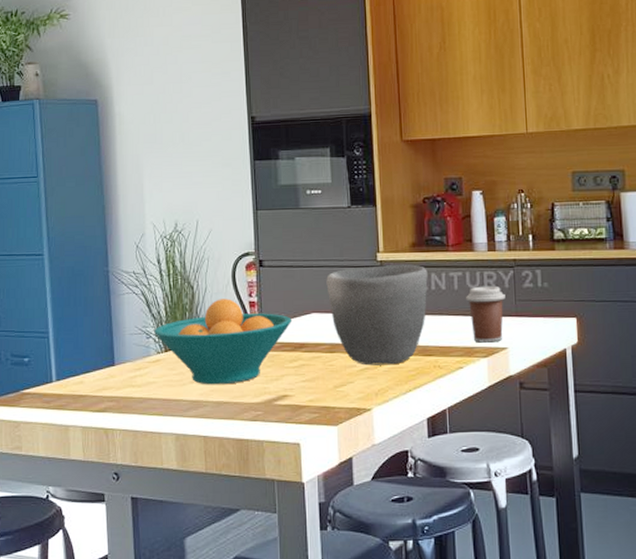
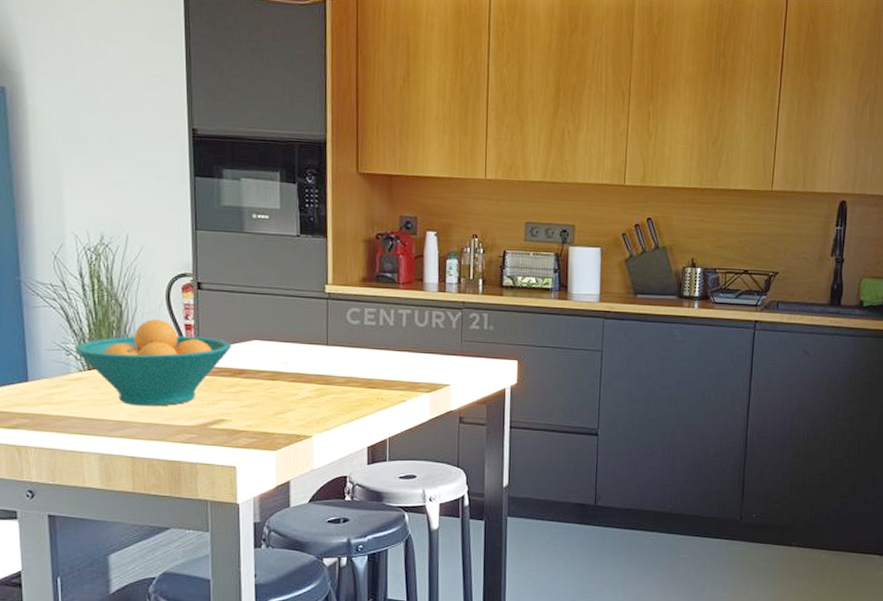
bowl: present [326,264,428,366] -> none [270,297,376,395]
coffee cup: present [466,285,505,343] -> none [413,325,452,379]

